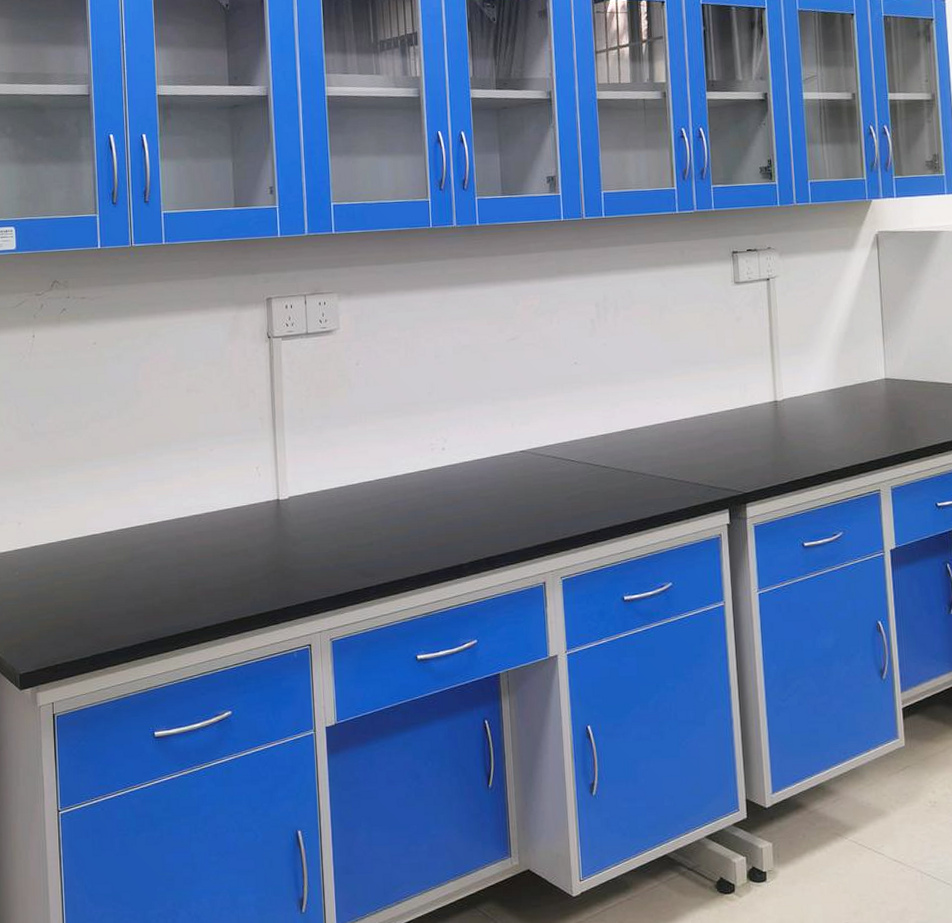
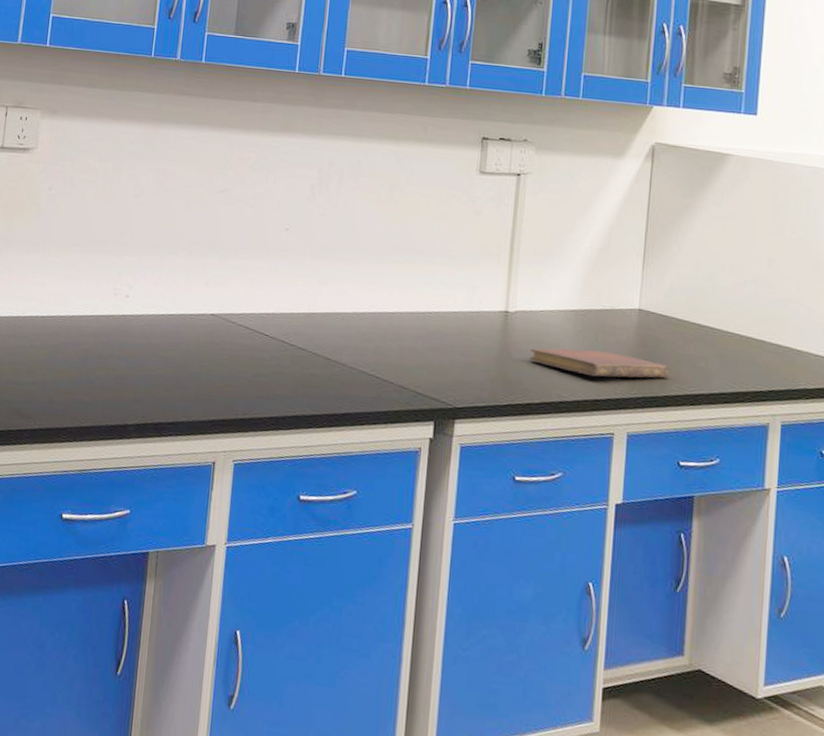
notebook: none [800,420,918,444] -> present [529,348,670,379]

